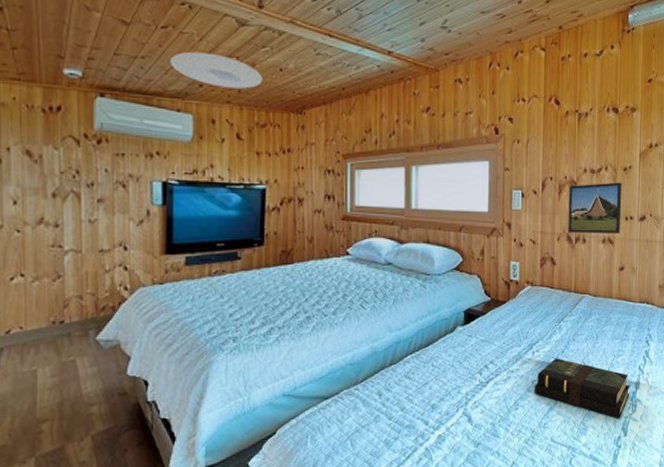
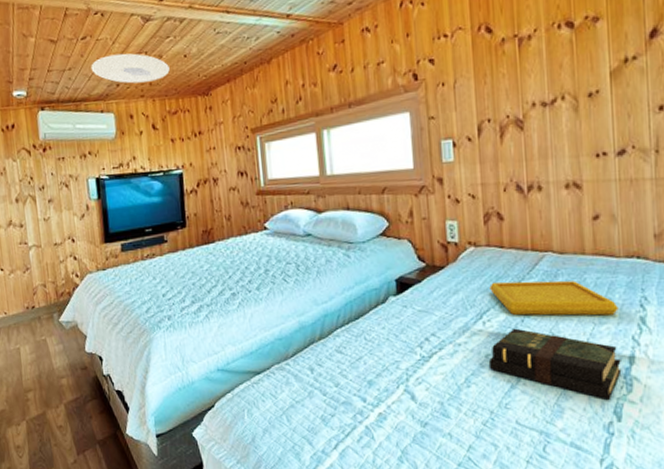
serving tray: none [540,317,631,349] -> present [489,280,618,316]
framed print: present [568,182,622,233] -> none [513,112,591,181]

